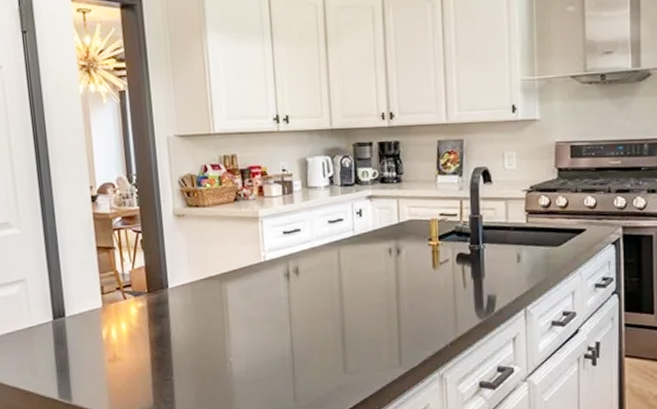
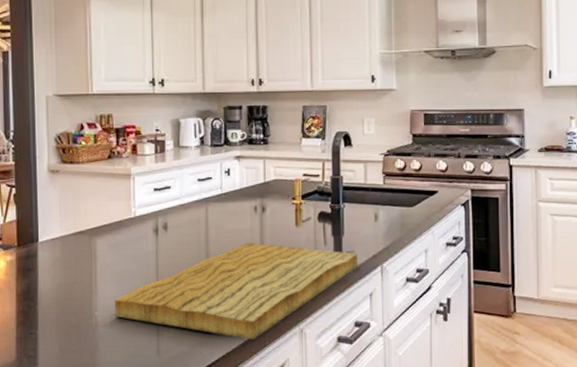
cutting board: none [248,286,500,385] -> present [114,243,358,339]

